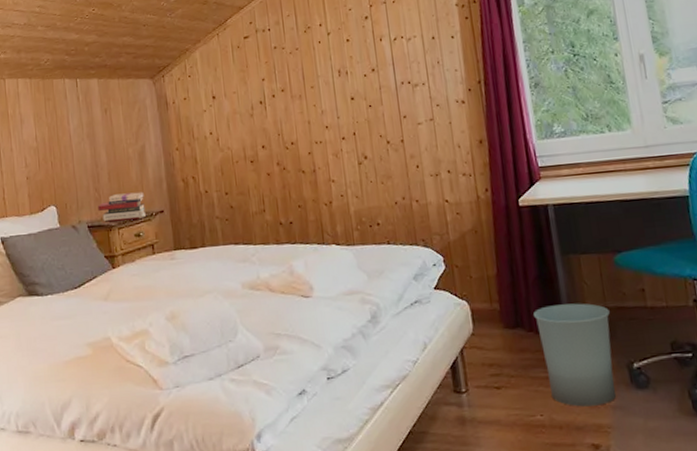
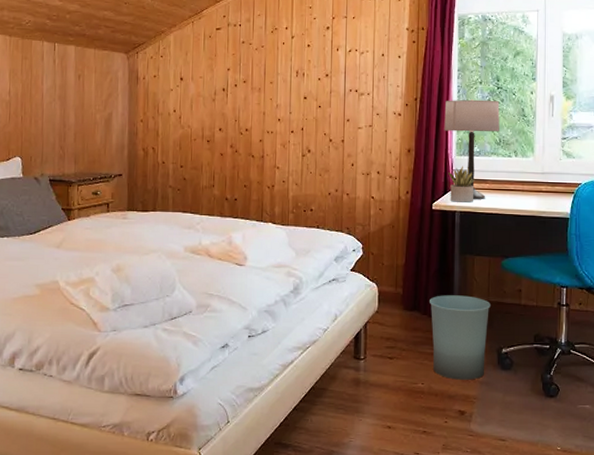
books: present [98,191,147,222] -> none [61,154,106,180]
table lamp: none [514,69,585,188] -> present [444,99,500,199]
succulent plant: none [531,150,567,195] -> present [448,166,476,203]

